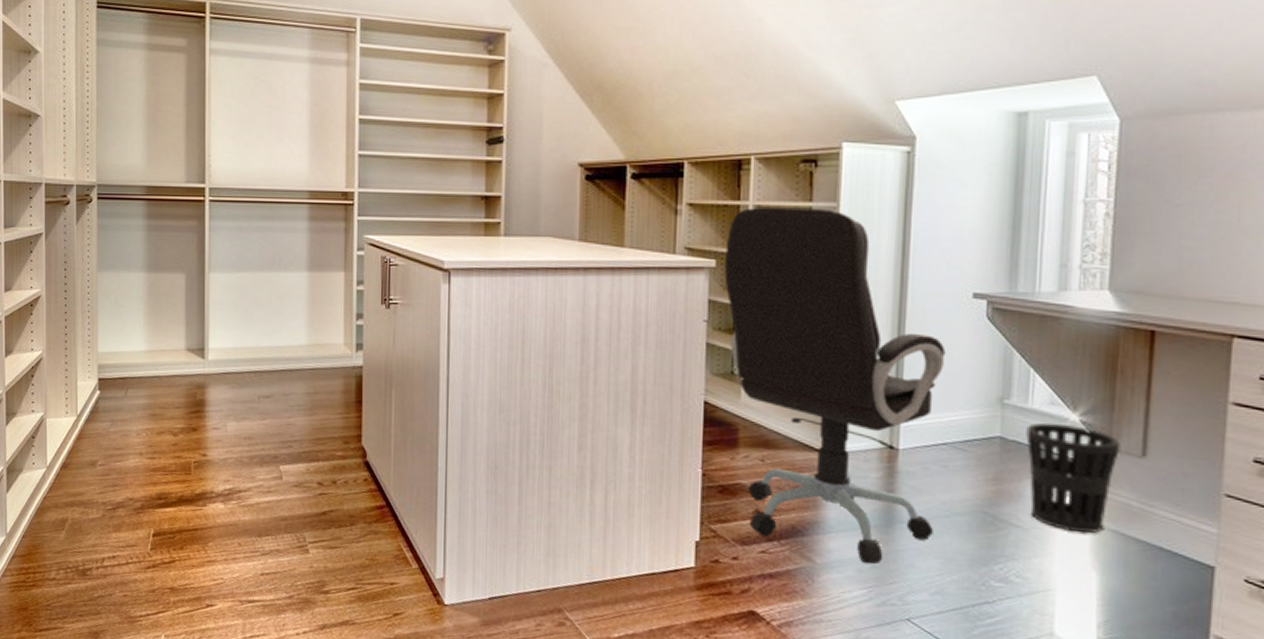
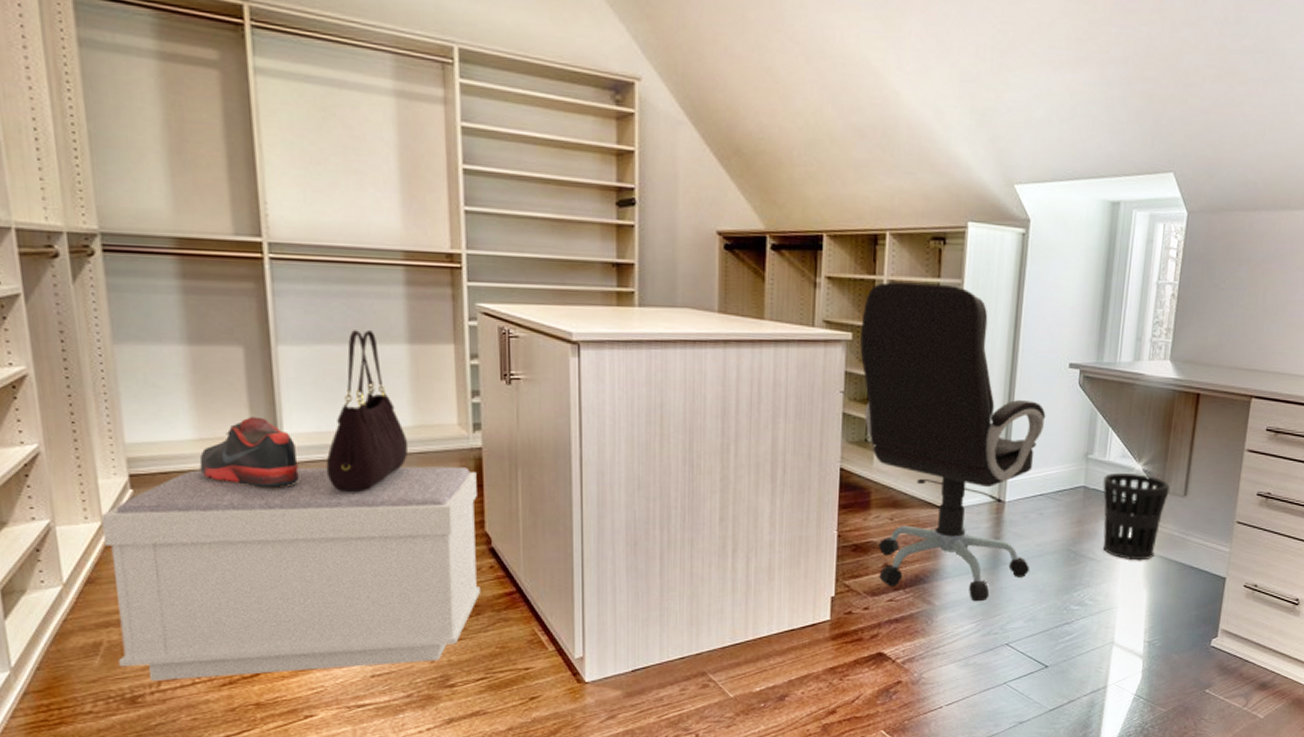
bench: none [76,376,357,566] -> present [100,466,482,680]
shoe: none [147,333,218,396] -> present [199,416,299,489]
handbag: none [238,260,303,402] -> present [326,330,409,492]

